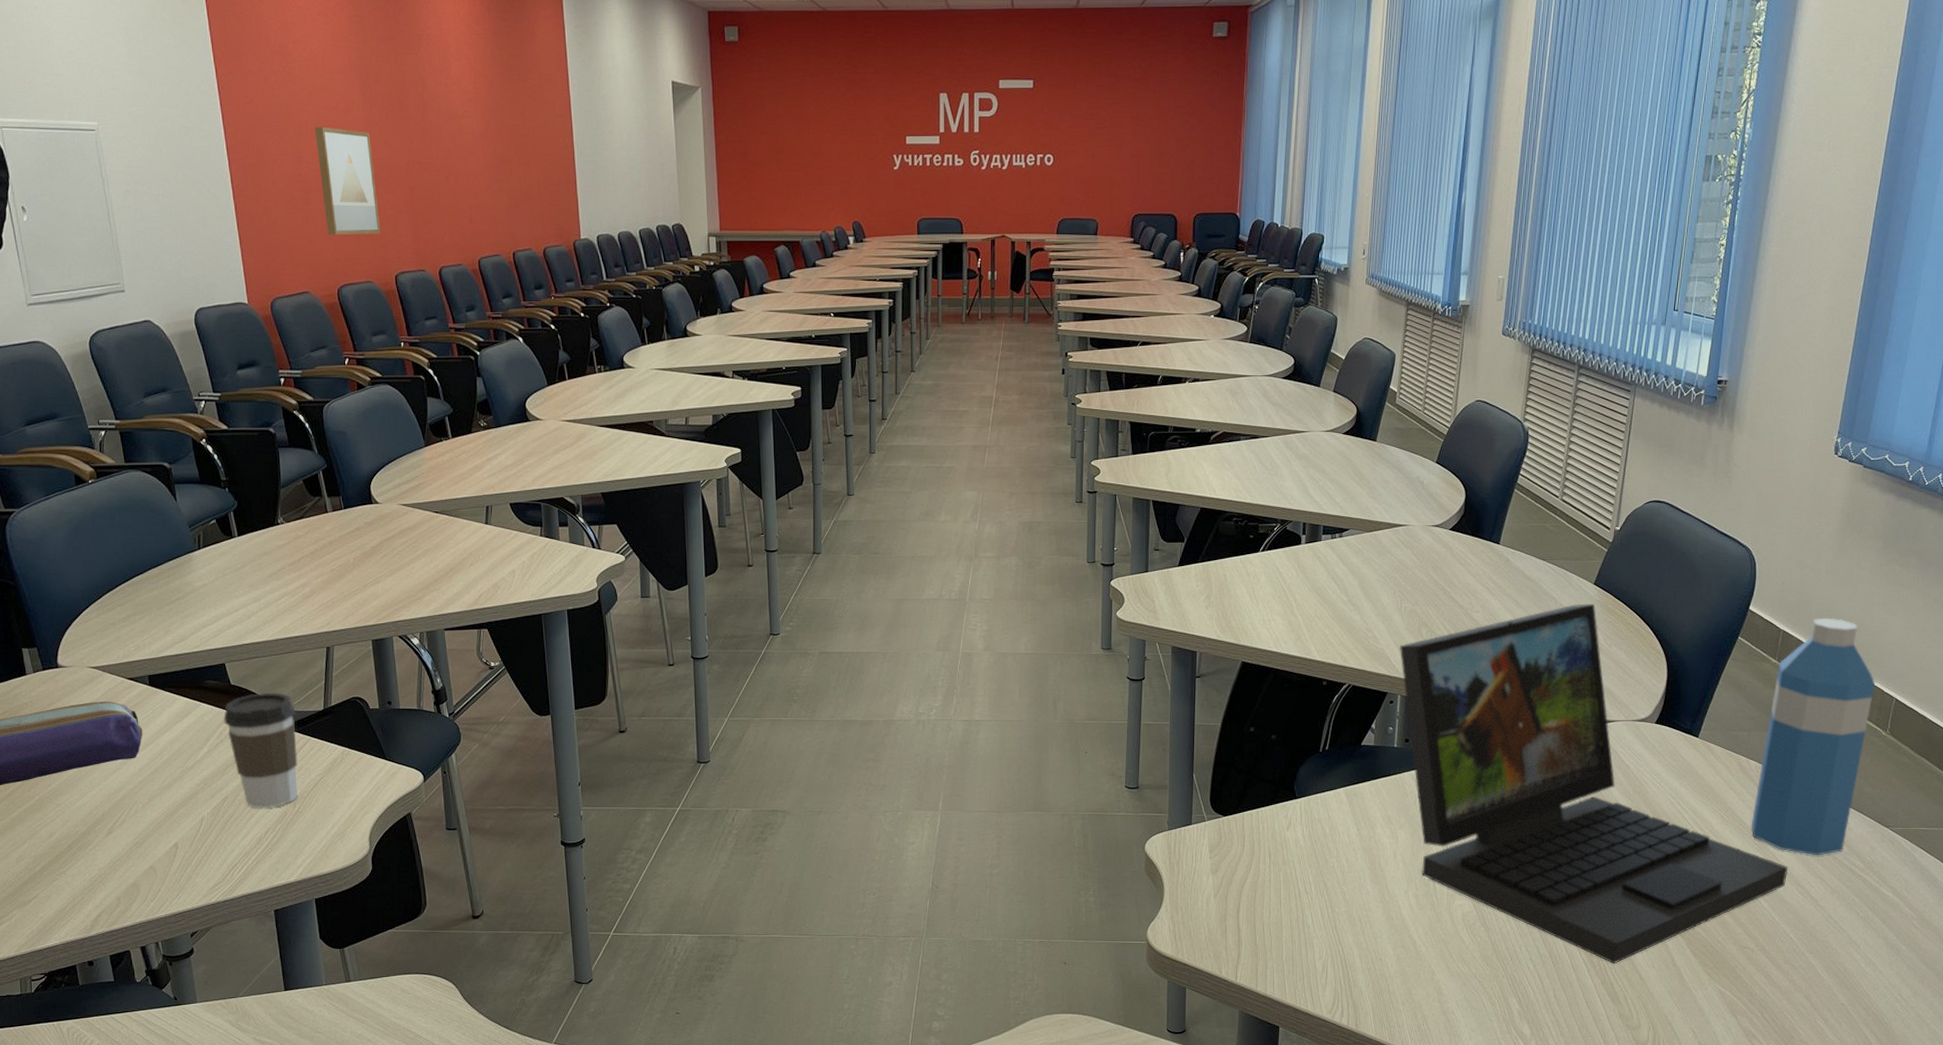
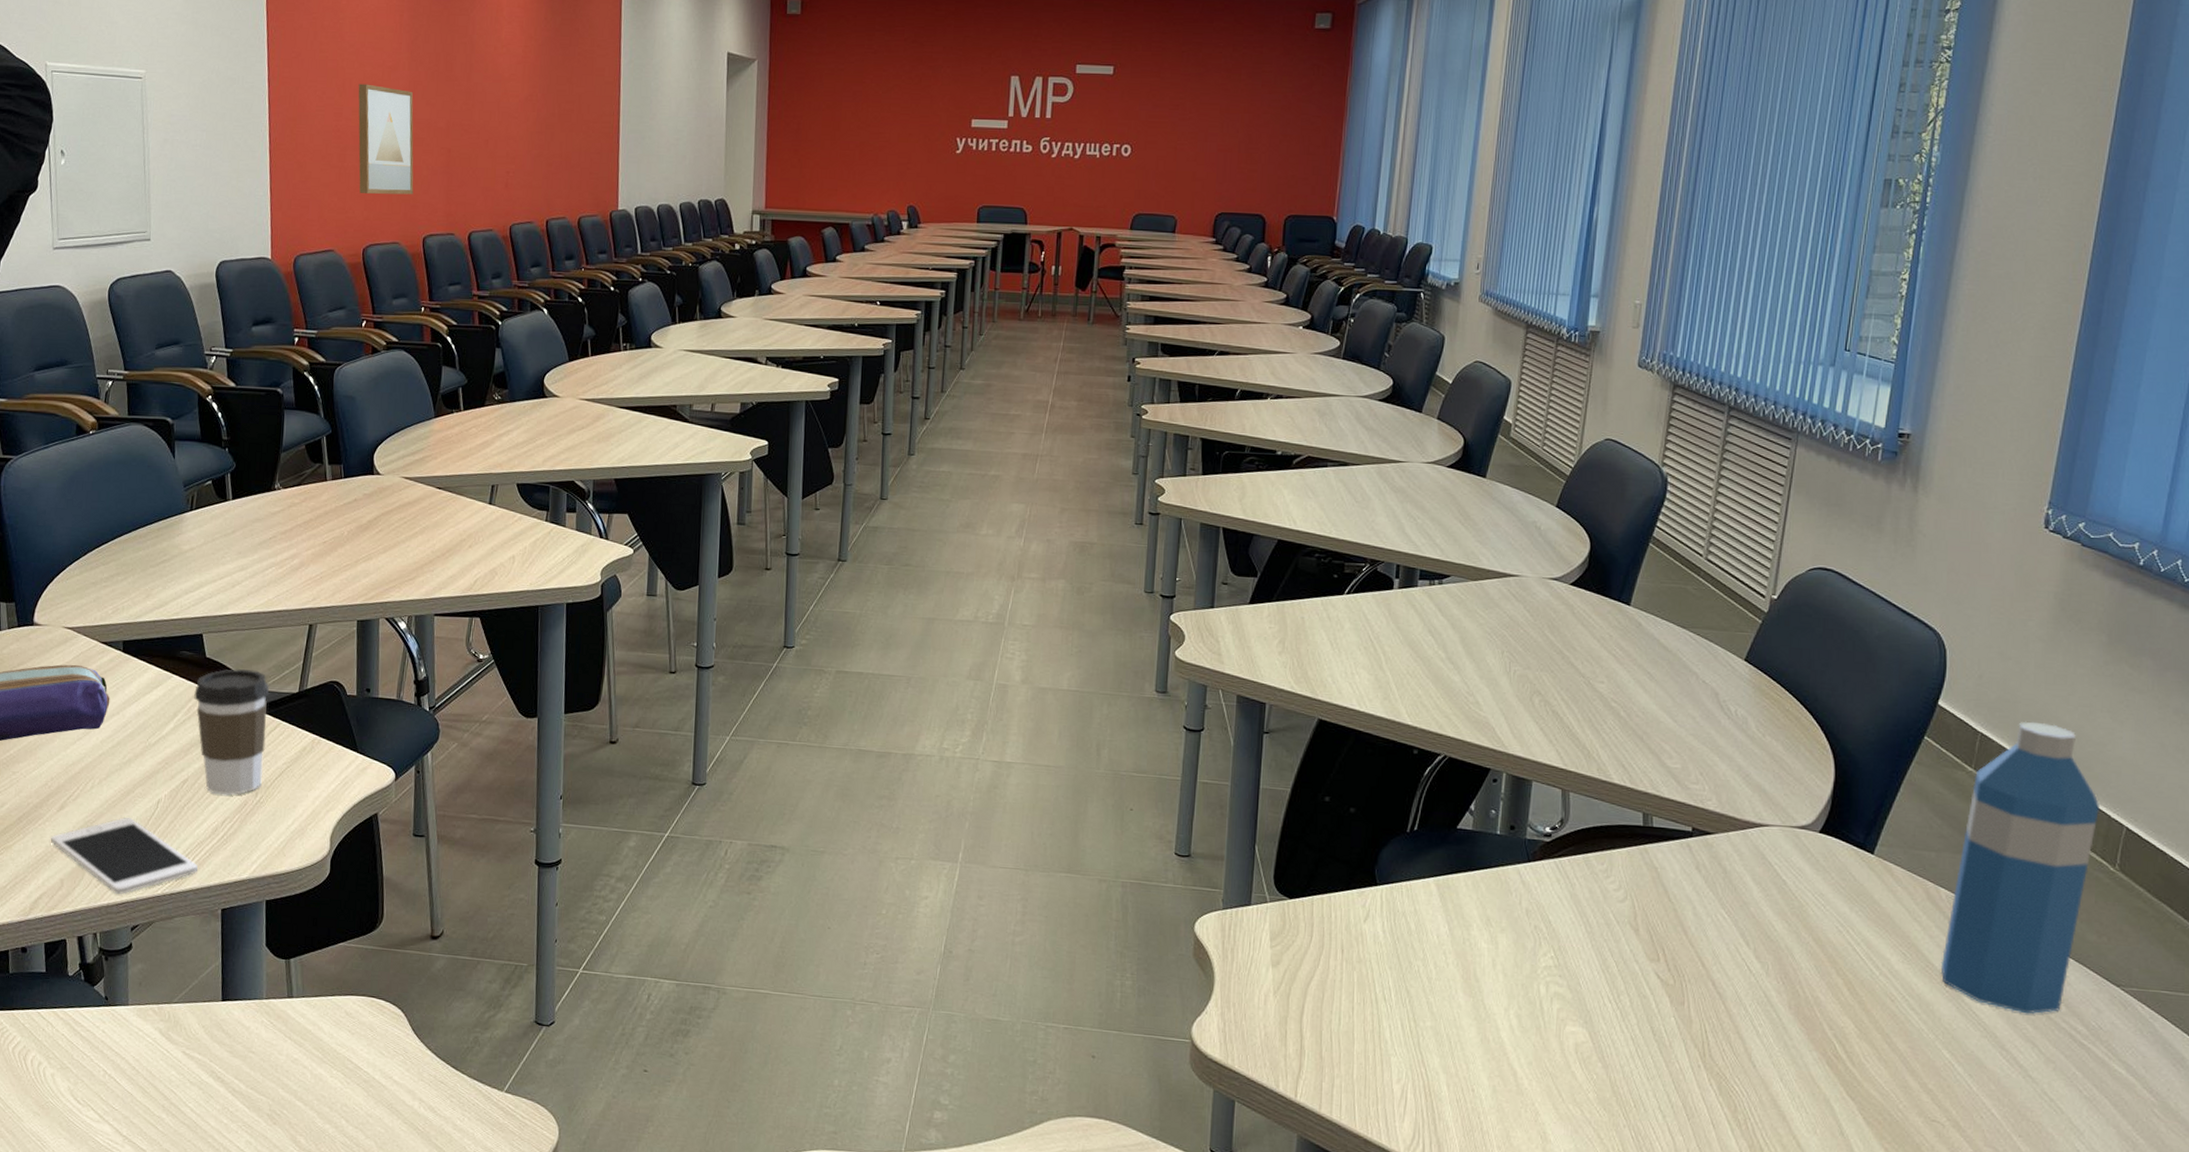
cell phone: none [102,836,247,905] -> present [50,817,198,894]
laptop: present [1399,604,1789,964] -> none [1506,682,1989,1125]

